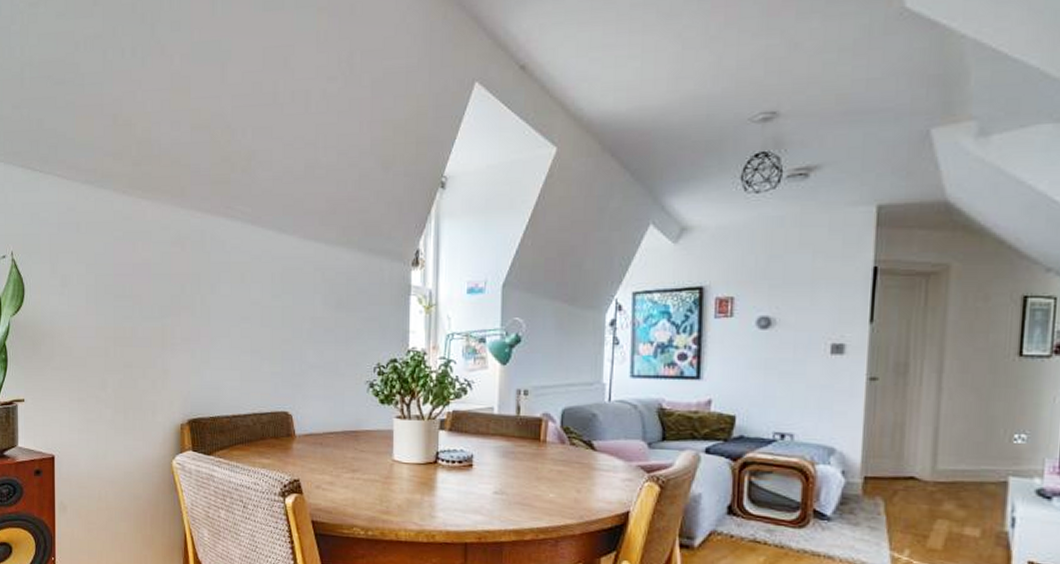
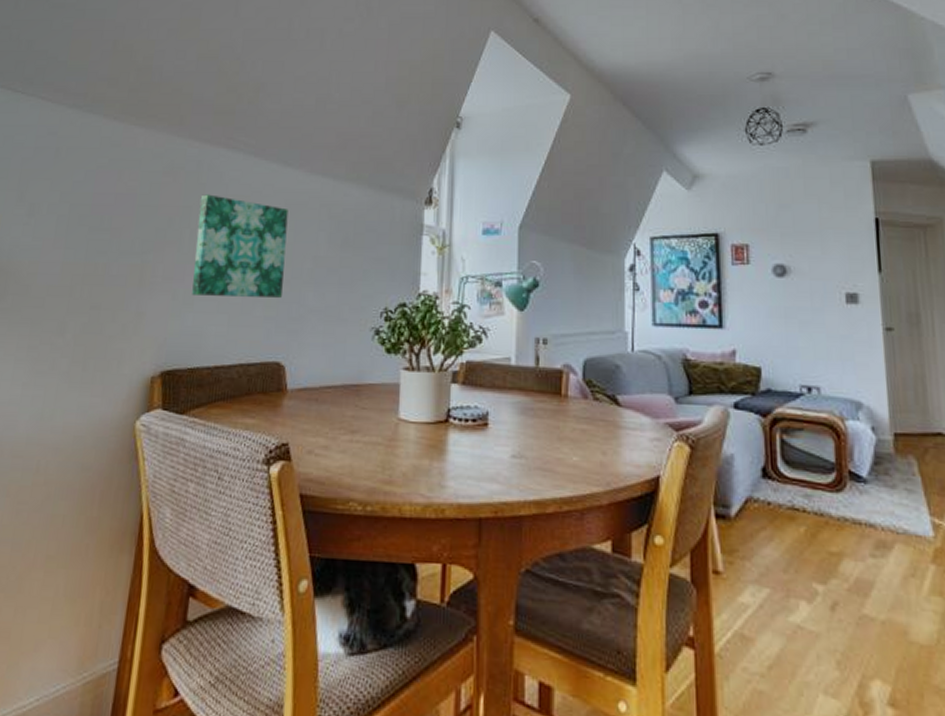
wall art: none [206,262,286,355] -> present [192,194,289,298]

